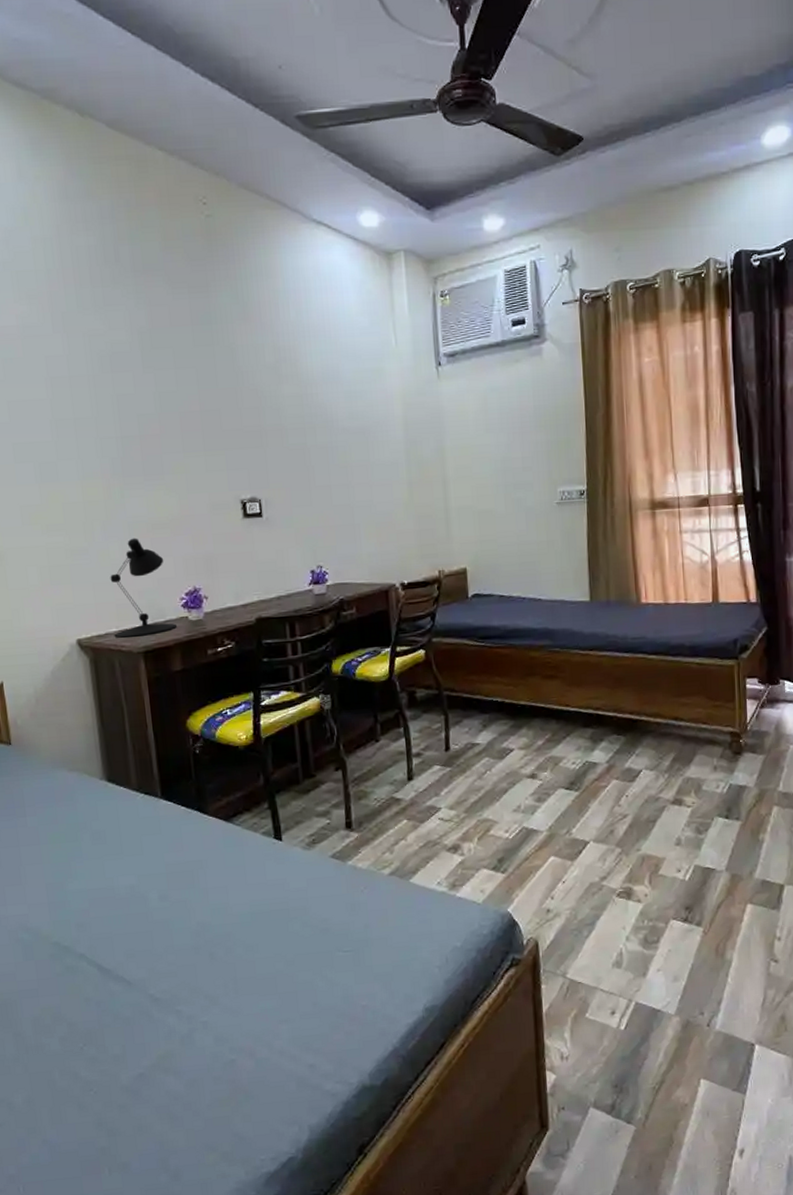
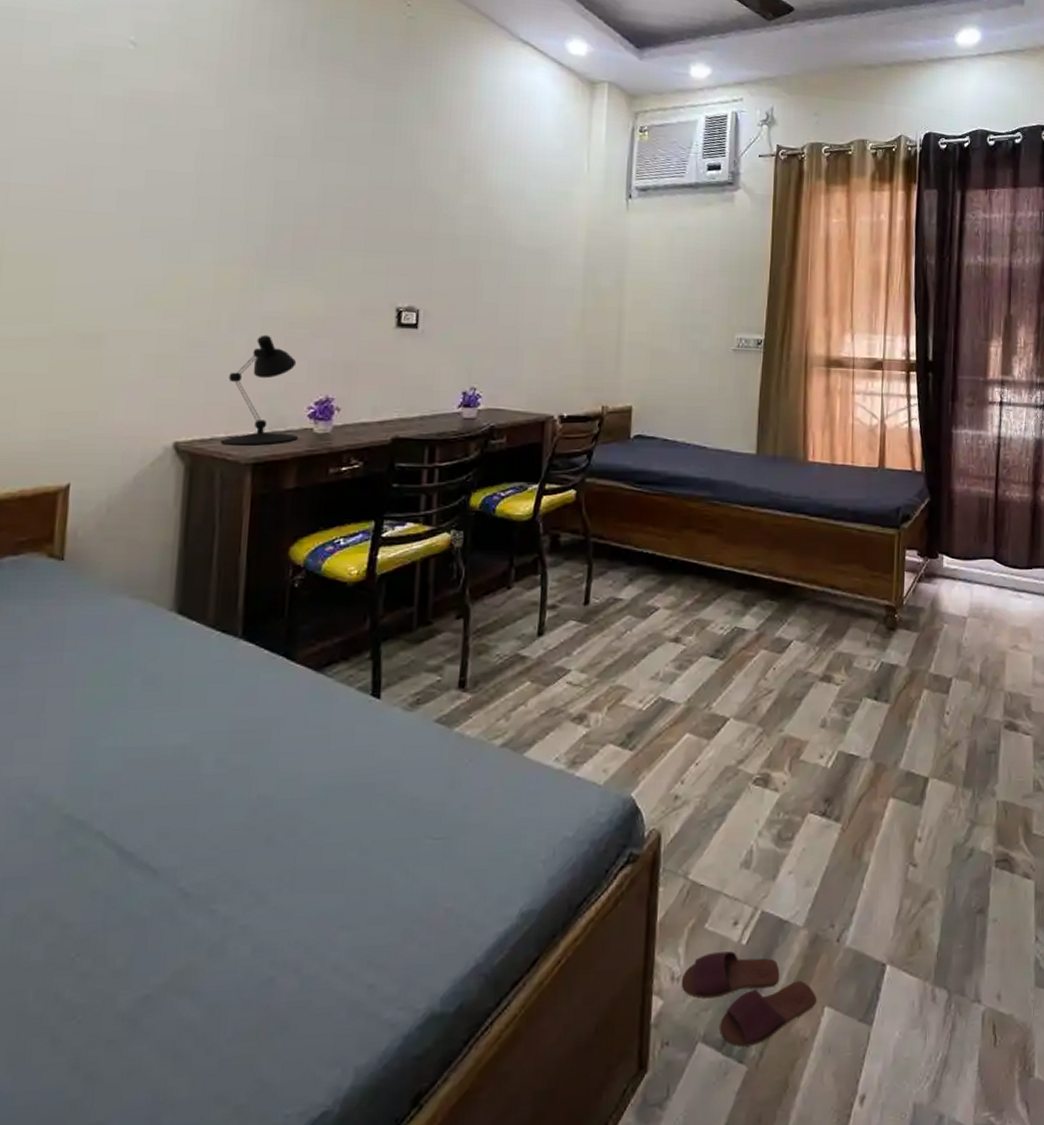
slippers: none [569,1035,693,1111] -> present [681,951,816,1047]

